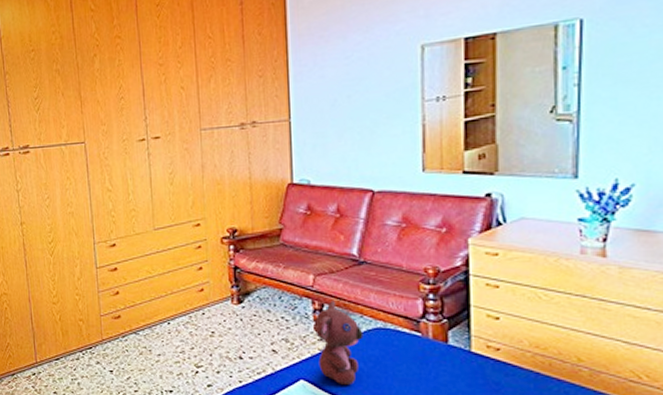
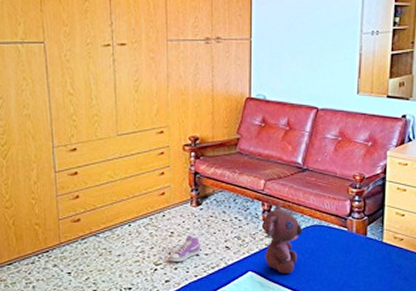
sneaker: none [211,336,244,365] -> present [169,236,200,262]

